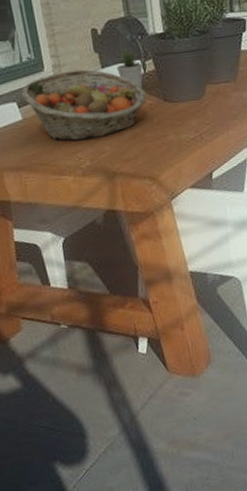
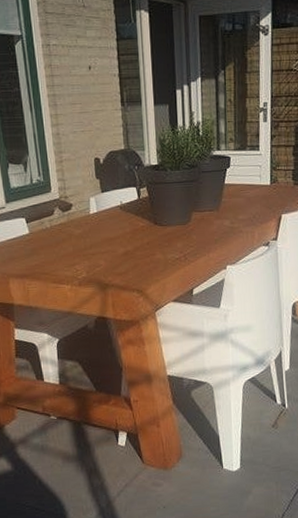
fruit basket: present [21,69,147,141] -> none [29,192,139,255]
potted plant: present [116,49,143,88] -> none [114,177,138,212]

